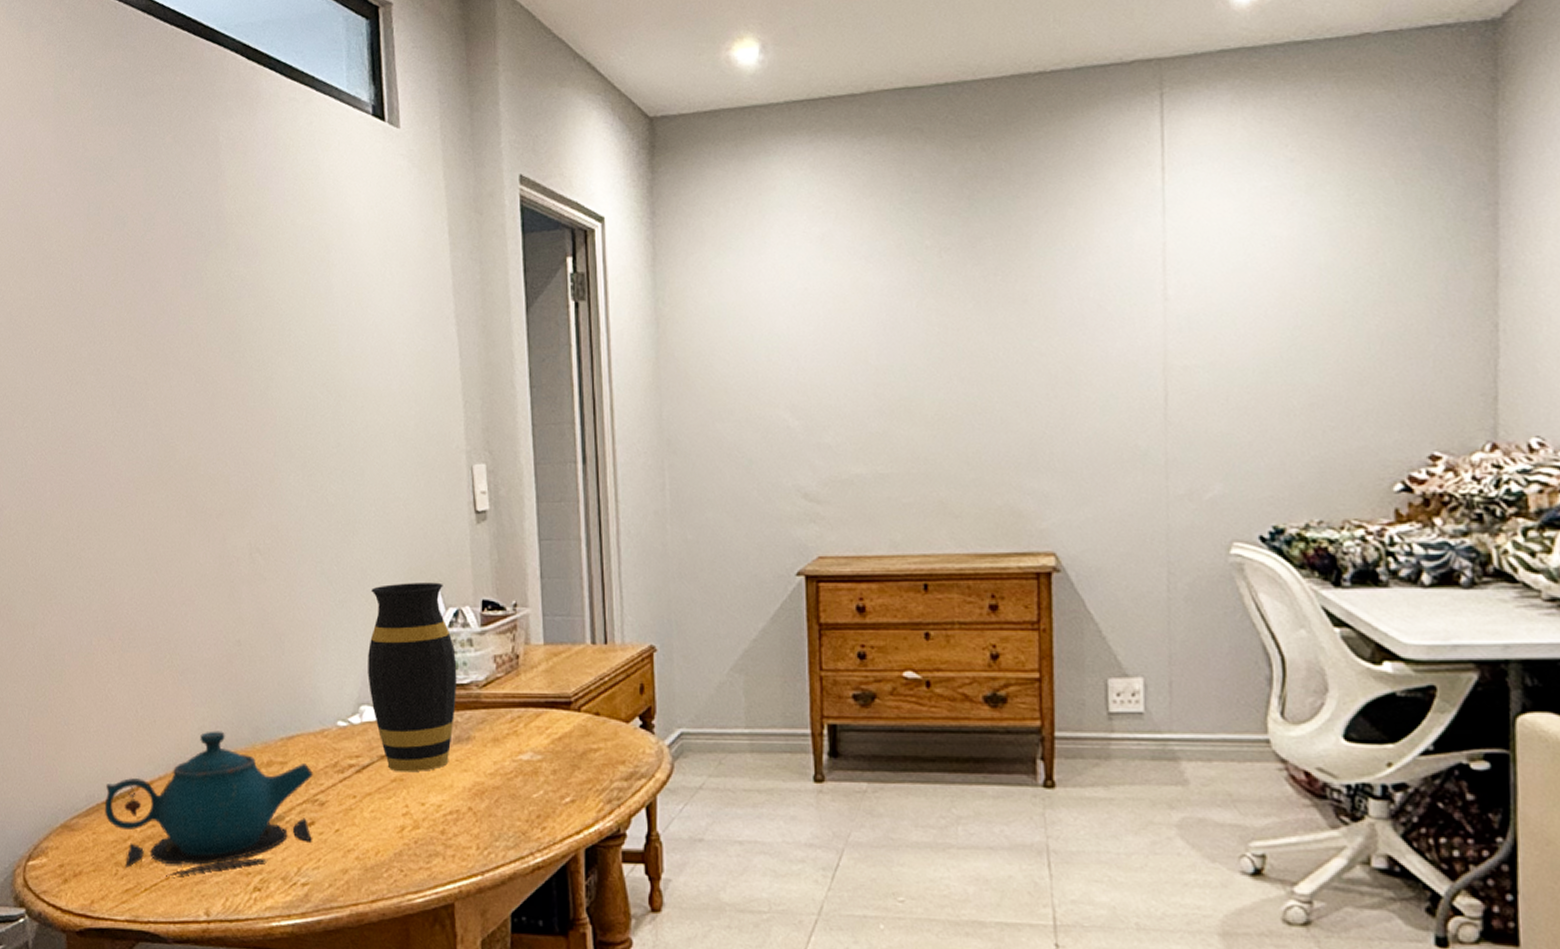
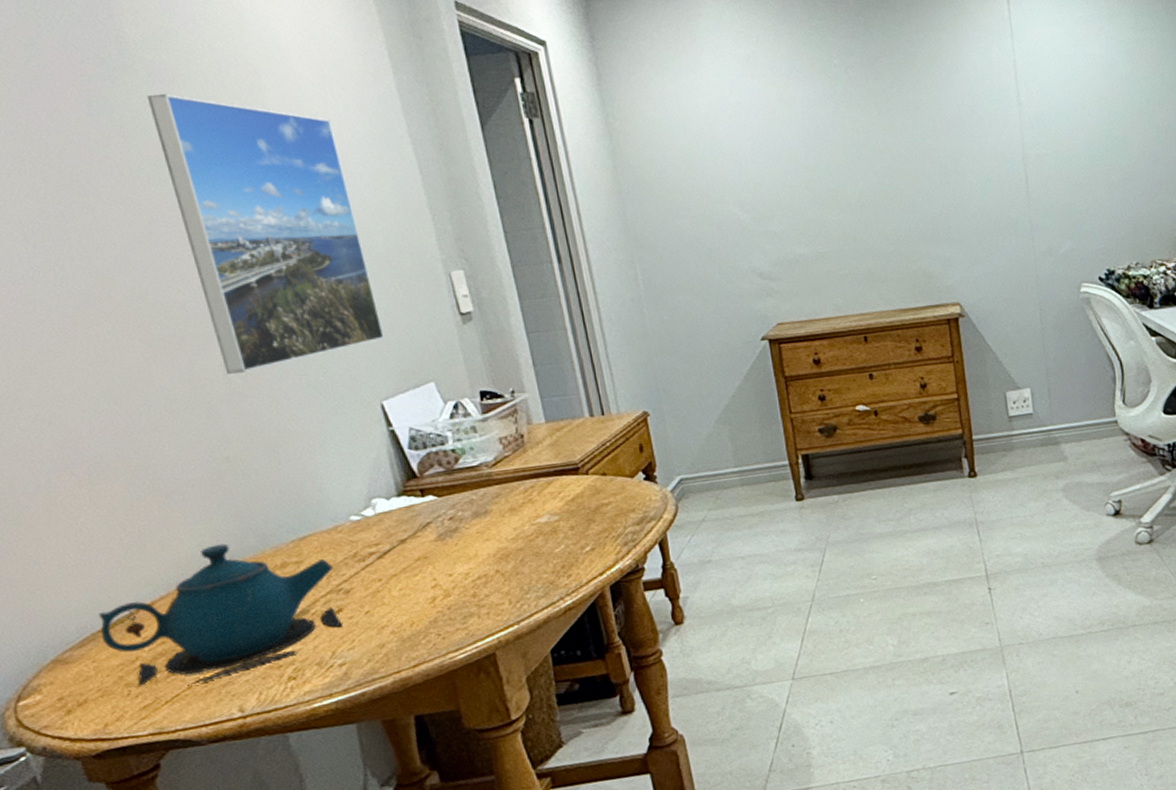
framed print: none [232,268,399,554] -> present [146,94,384,374]
vase: present [367,582,457,773] -> none [364,380,470,552]

